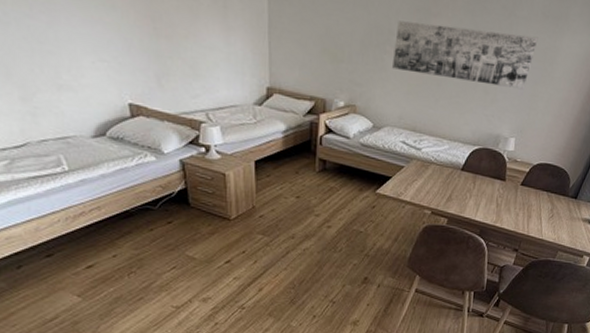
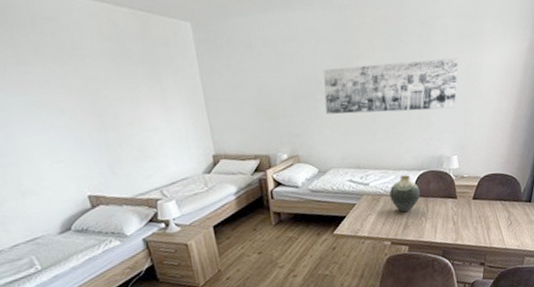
vase: none [439,147,471,185] -> present [389,175,421,213]

